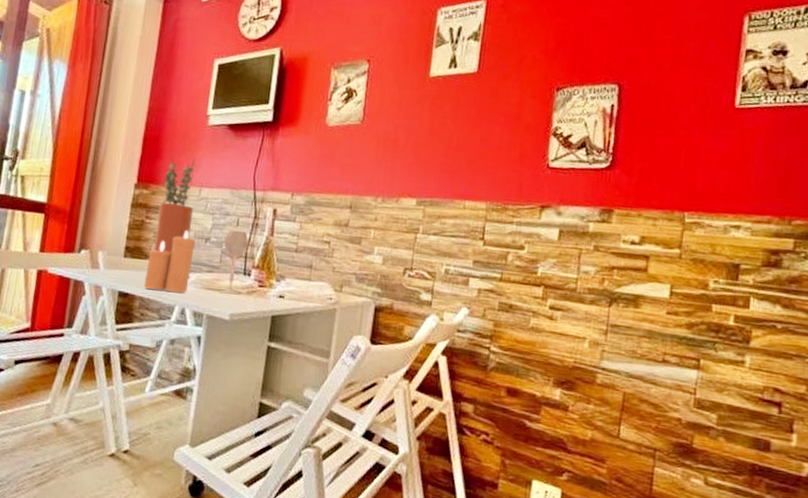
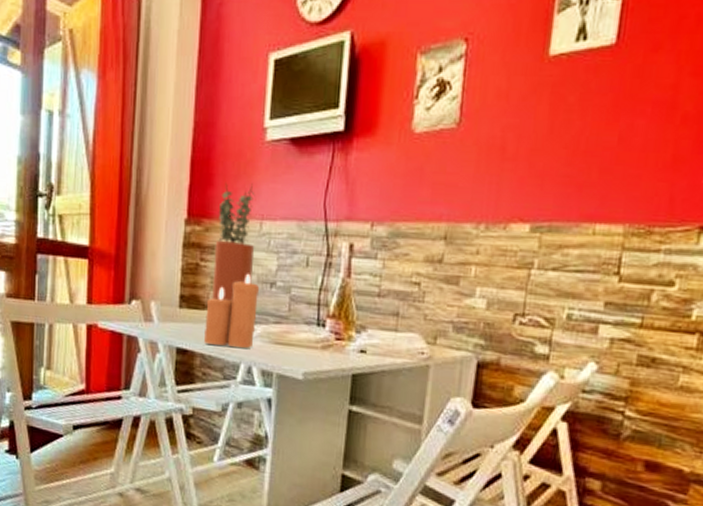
wineglass: present [218,229,249,295] -> none [289,271,321,350]

